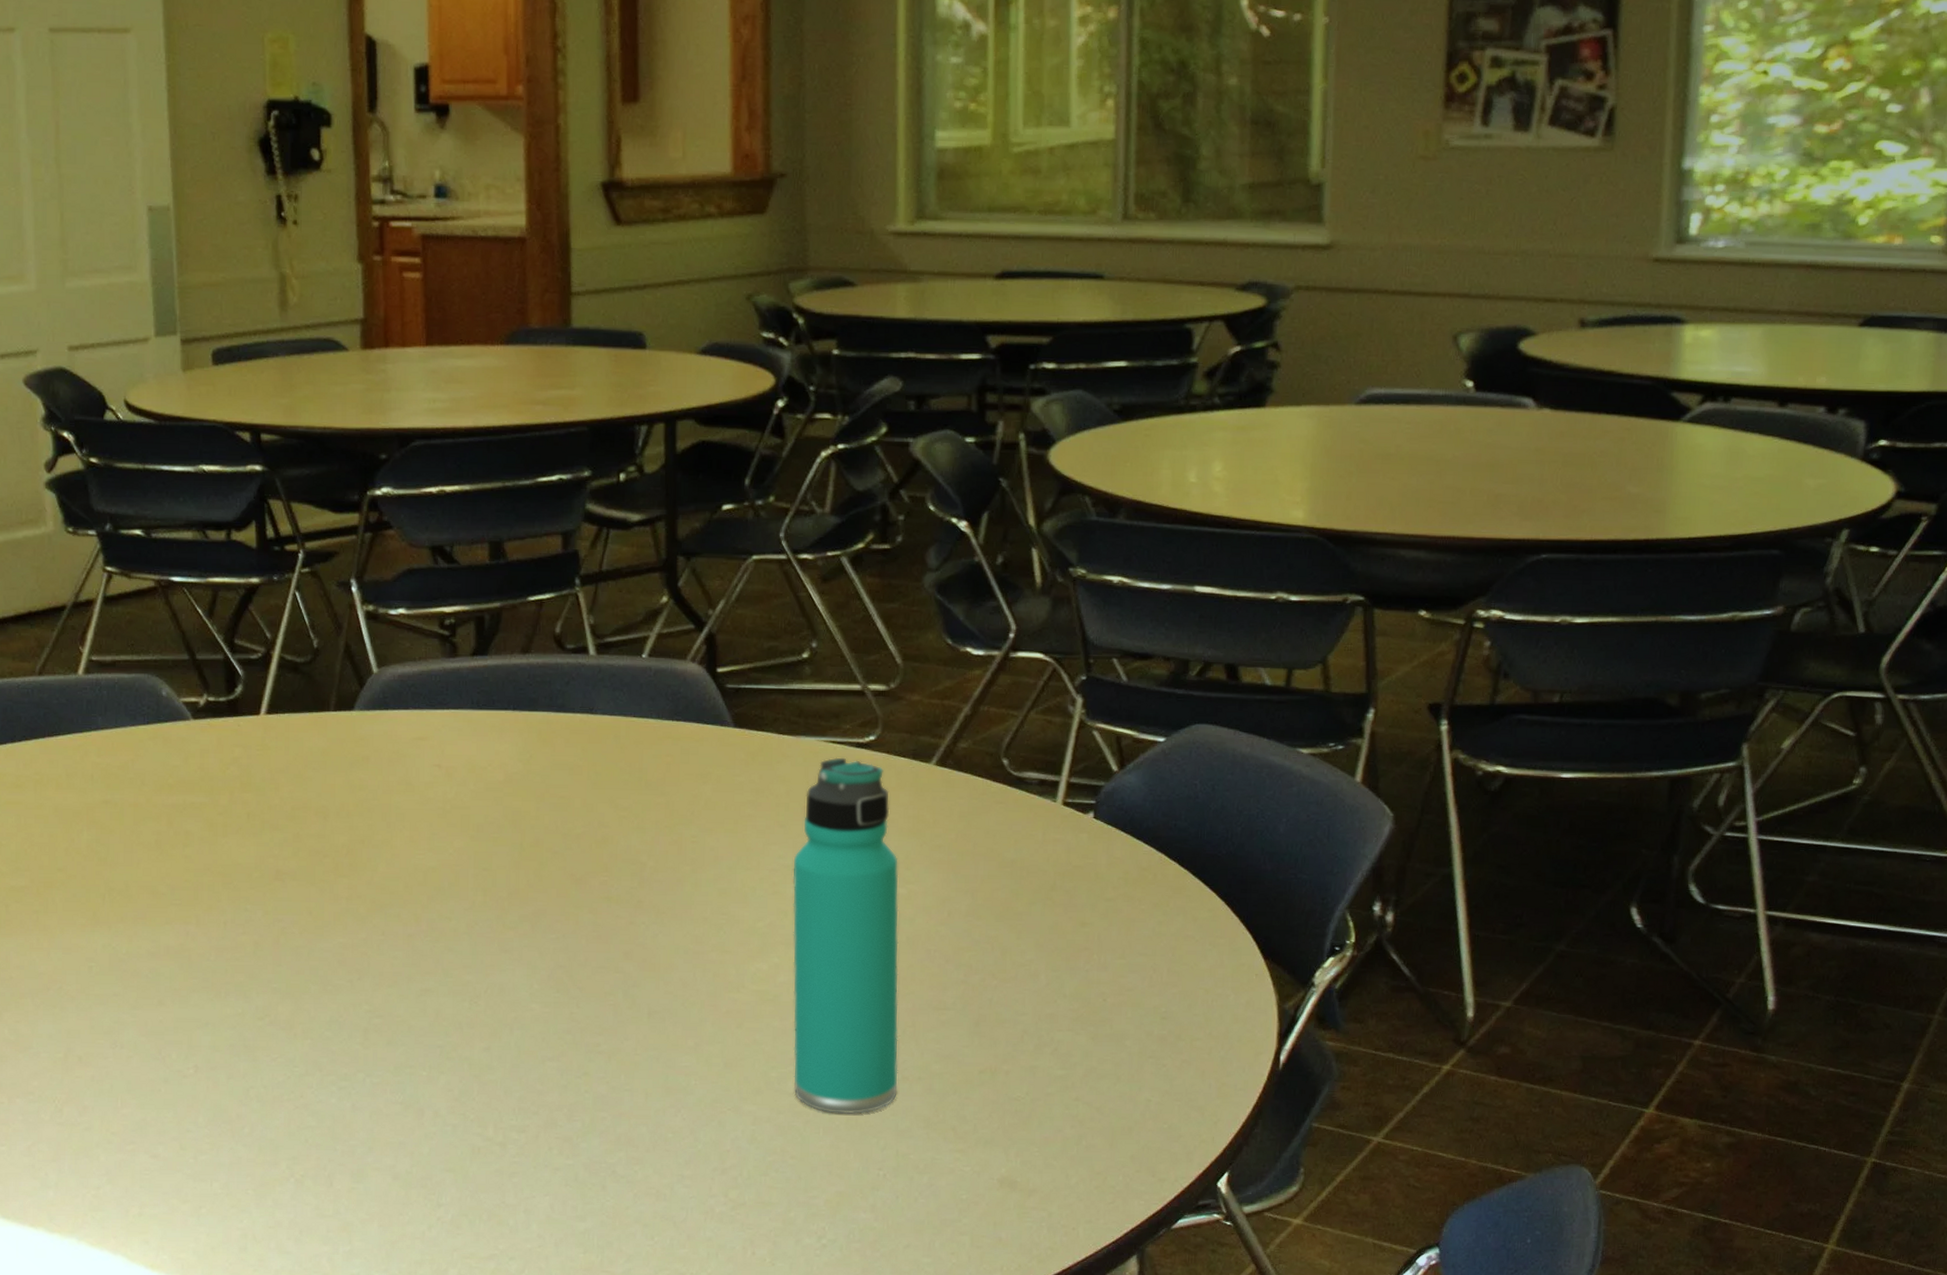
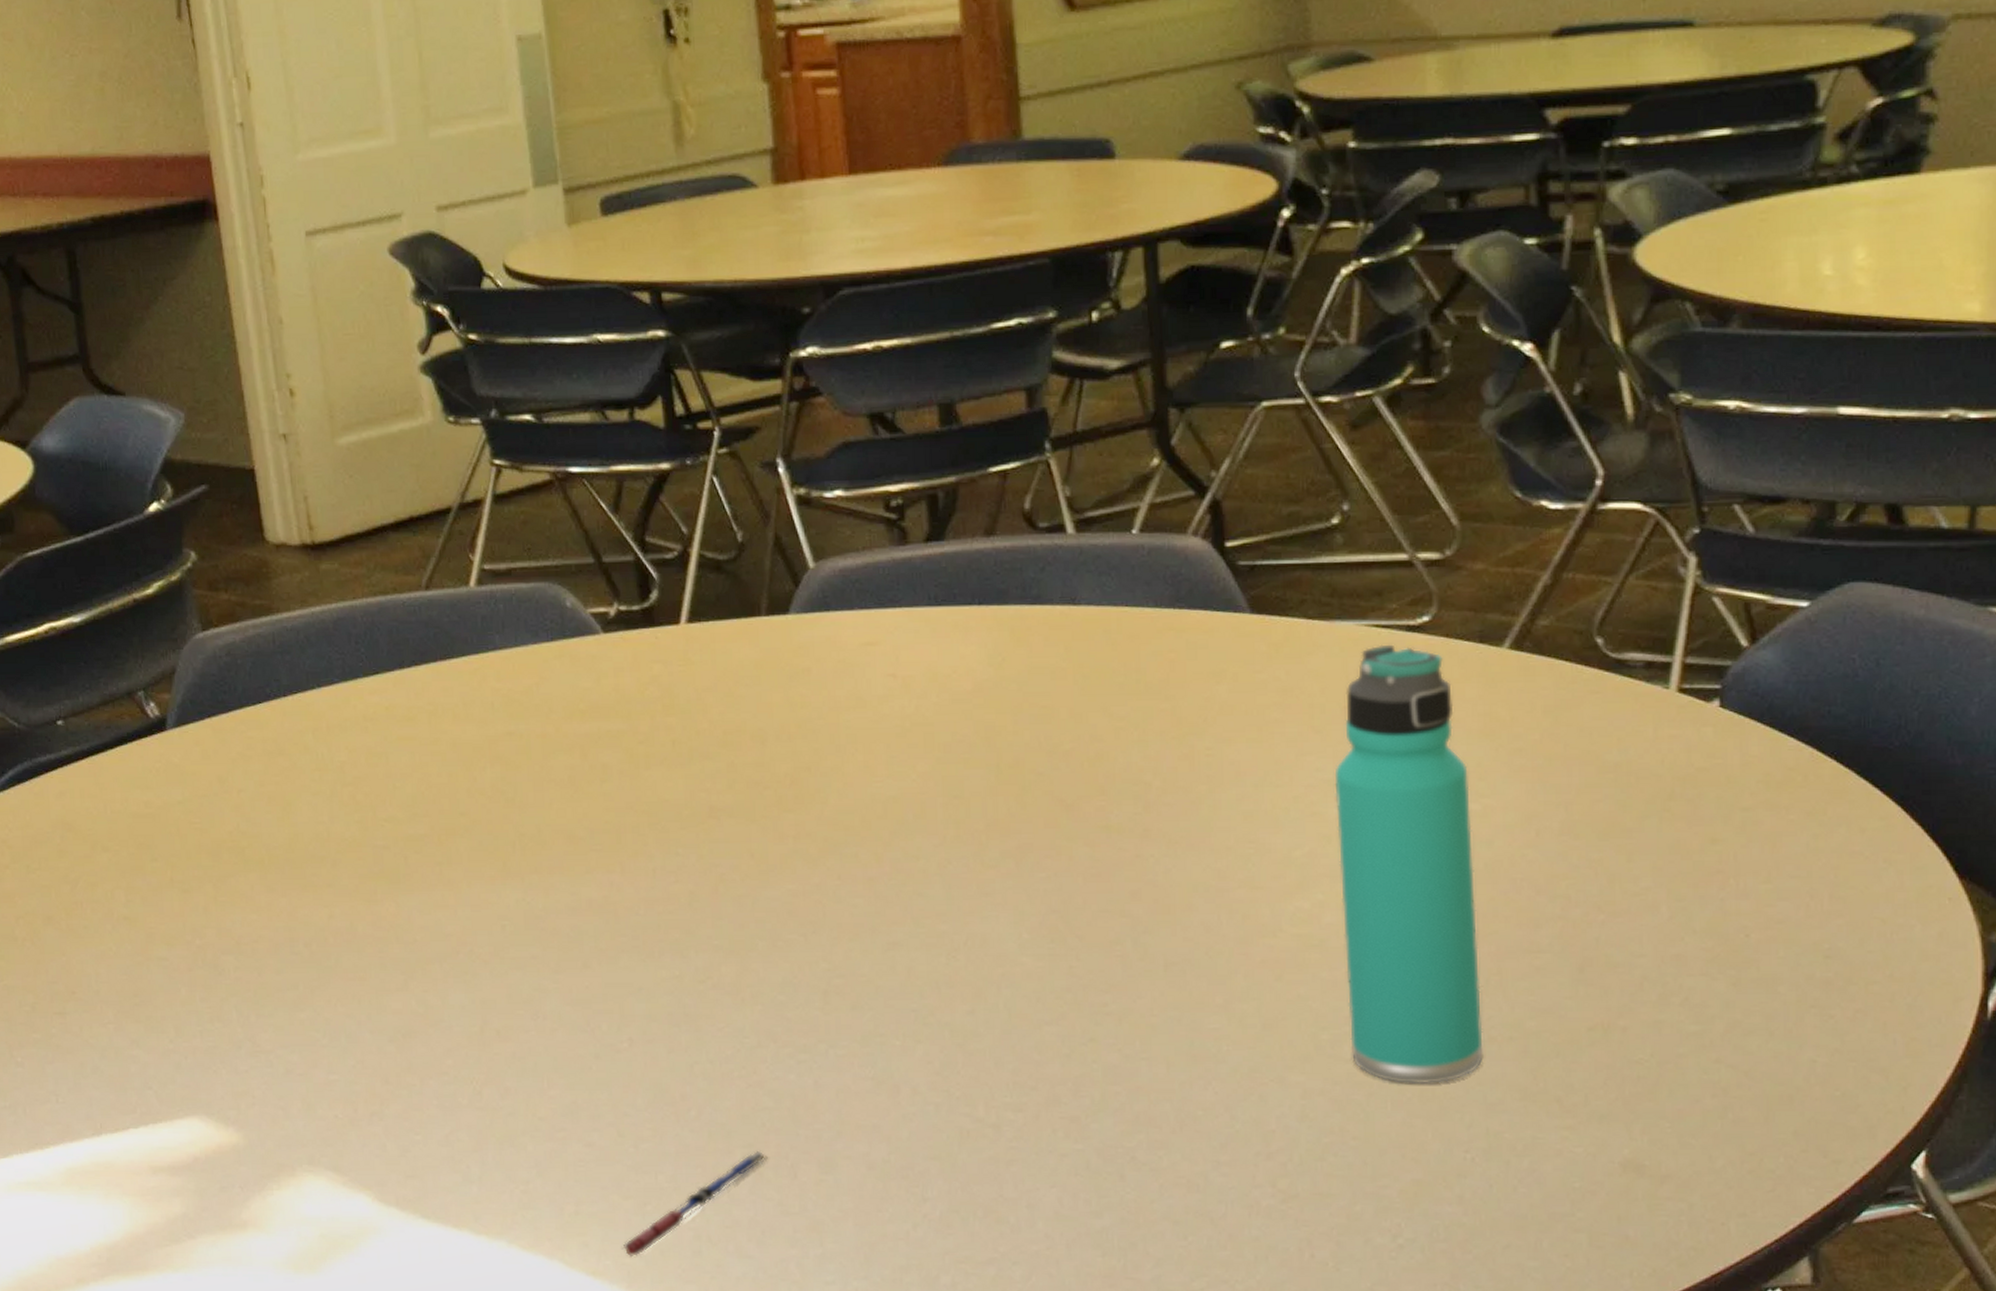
pen: none [177,1162,309,1252] -> present [621,1150,768,1256]

